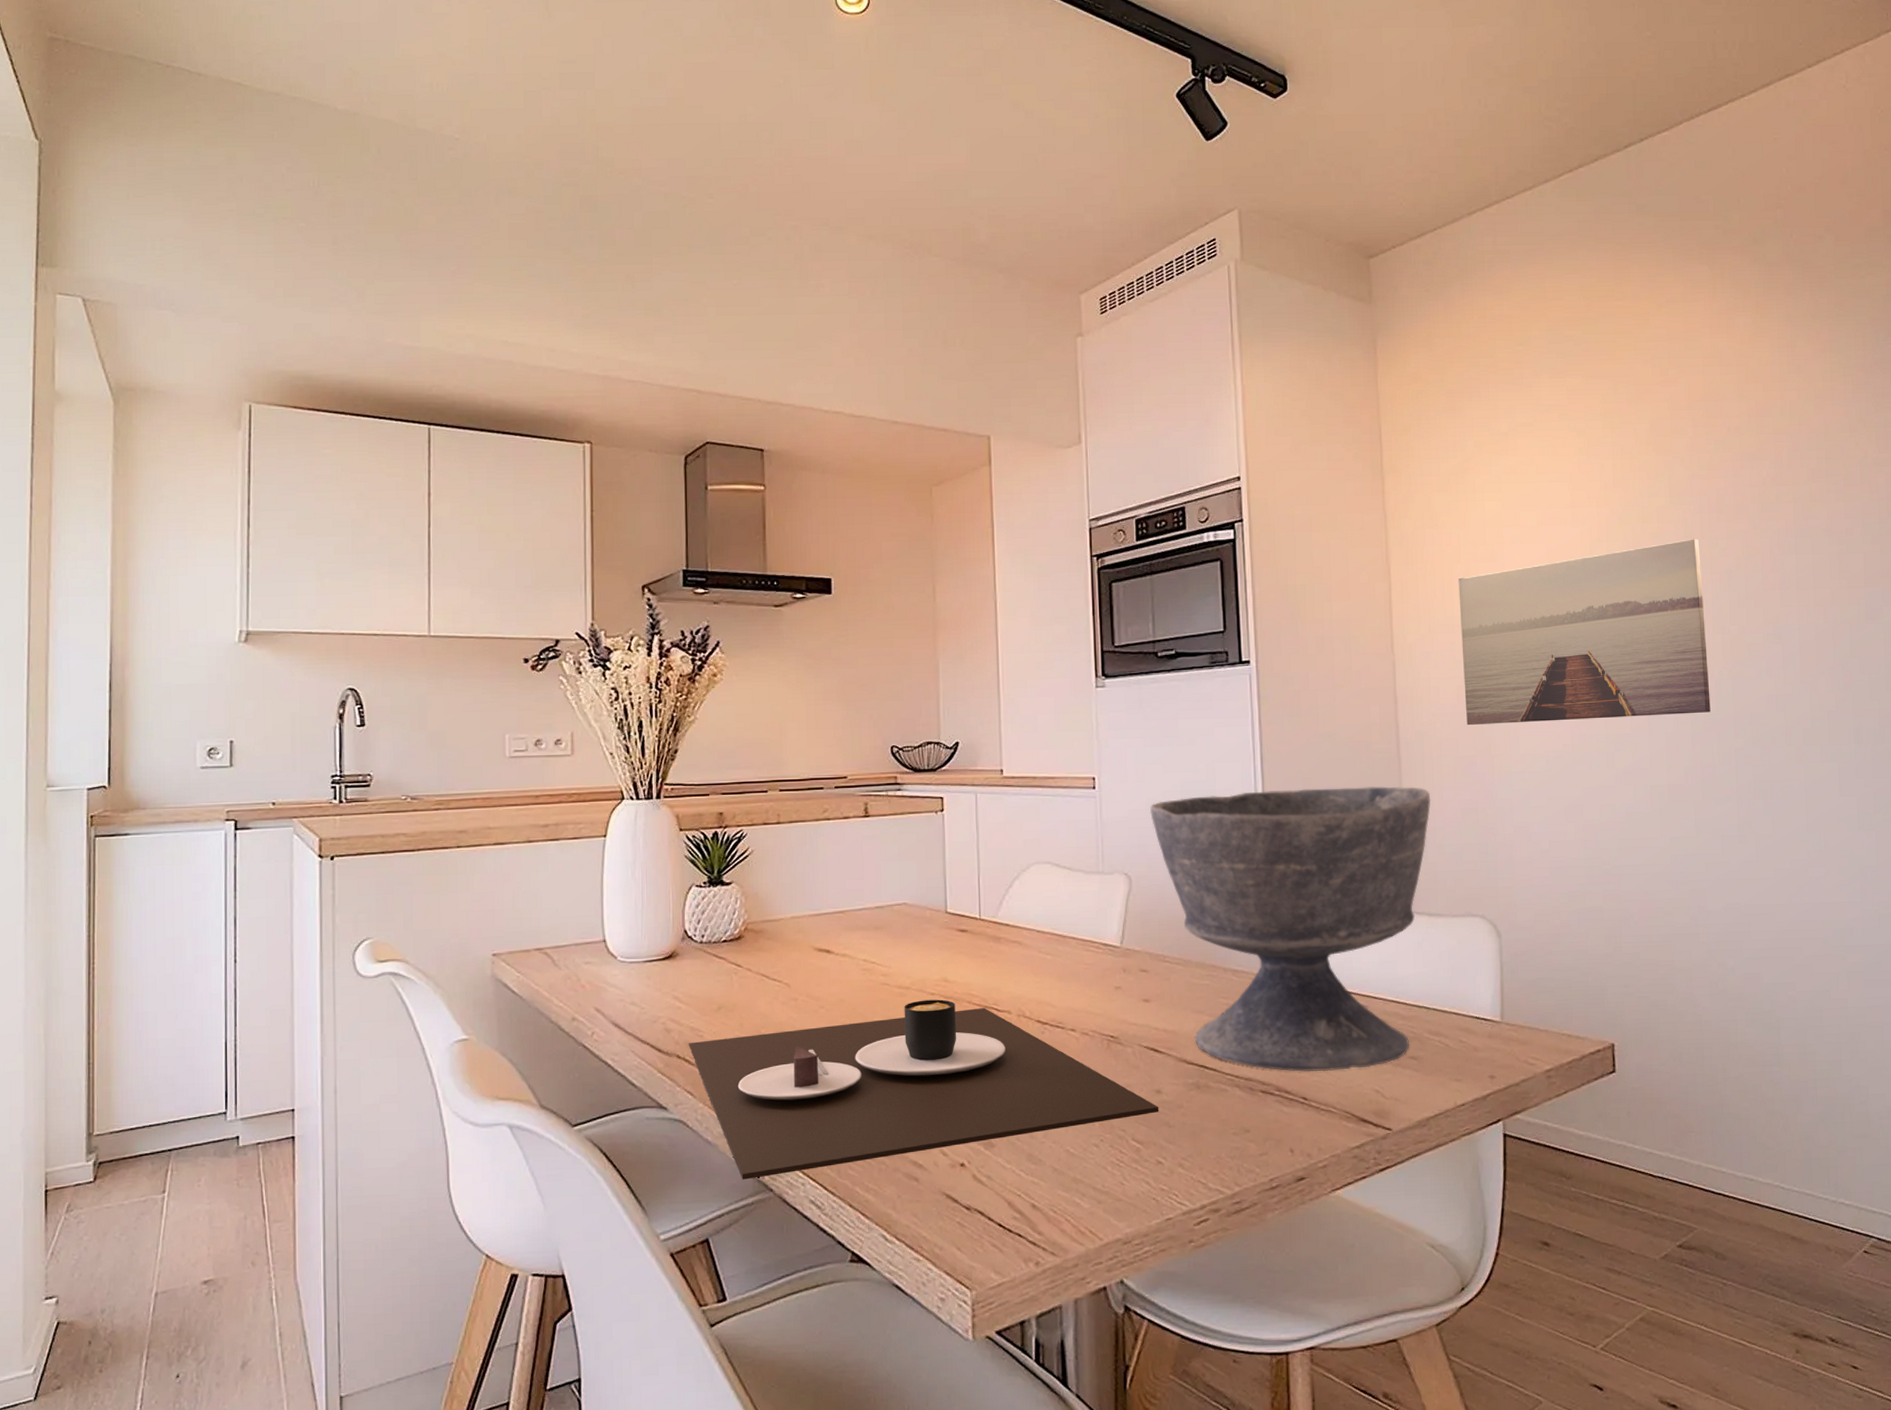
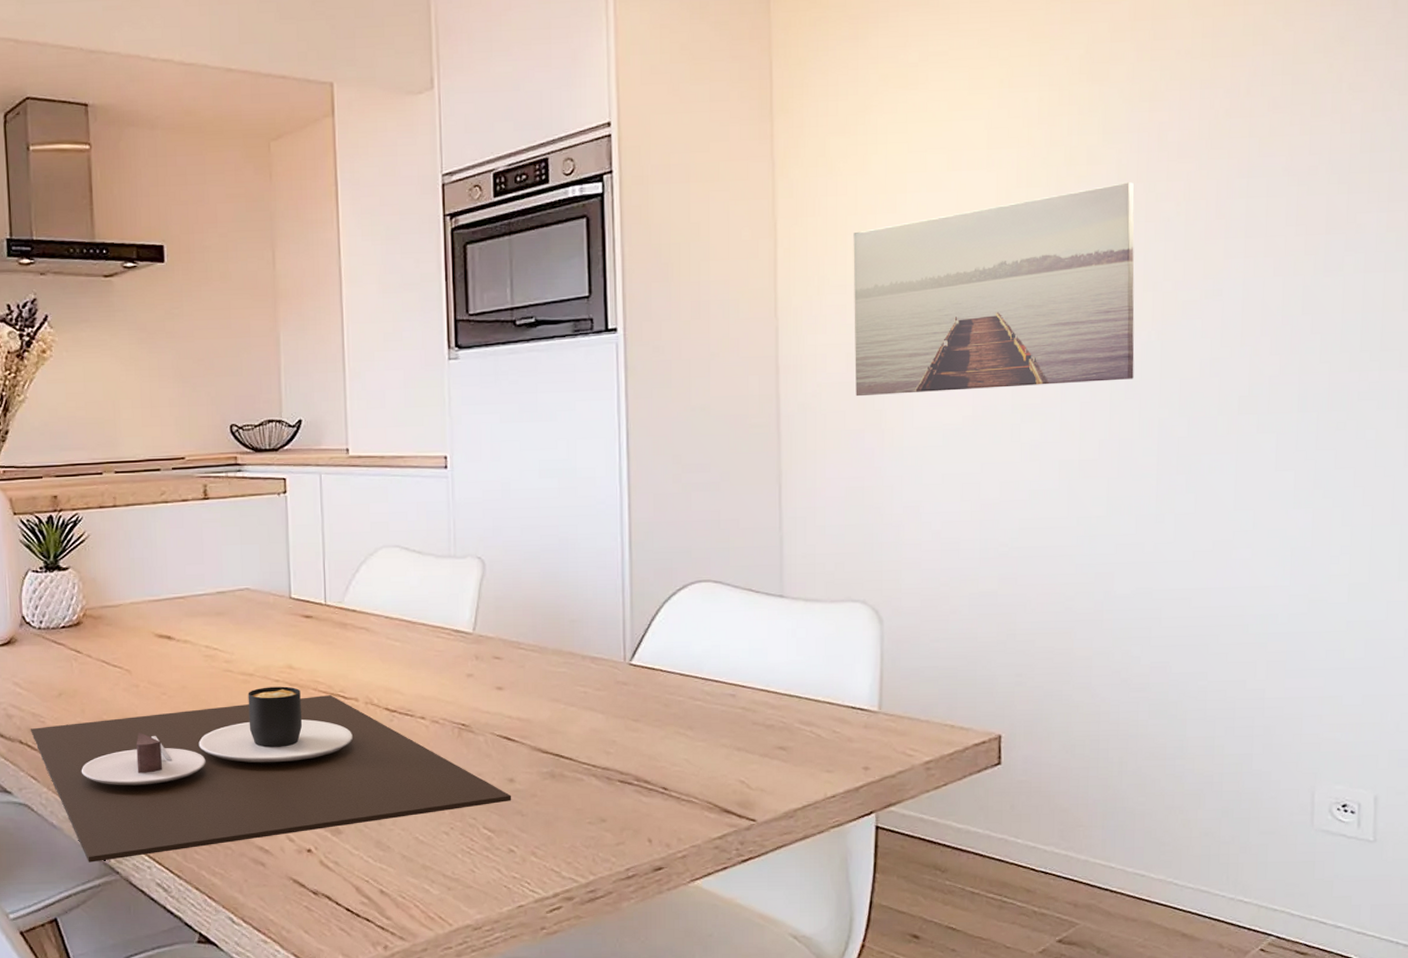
bowl: present [1150,786,1431,1072] -> none [506,463,813,762]

